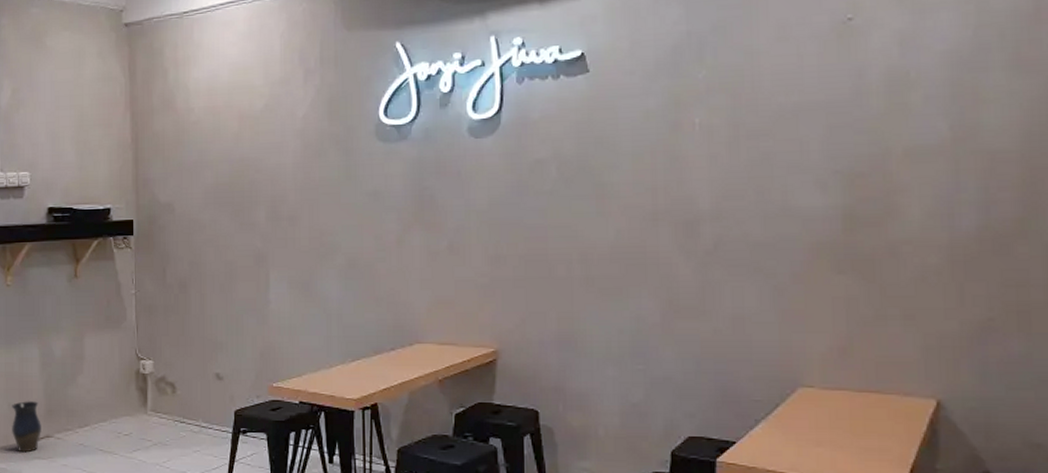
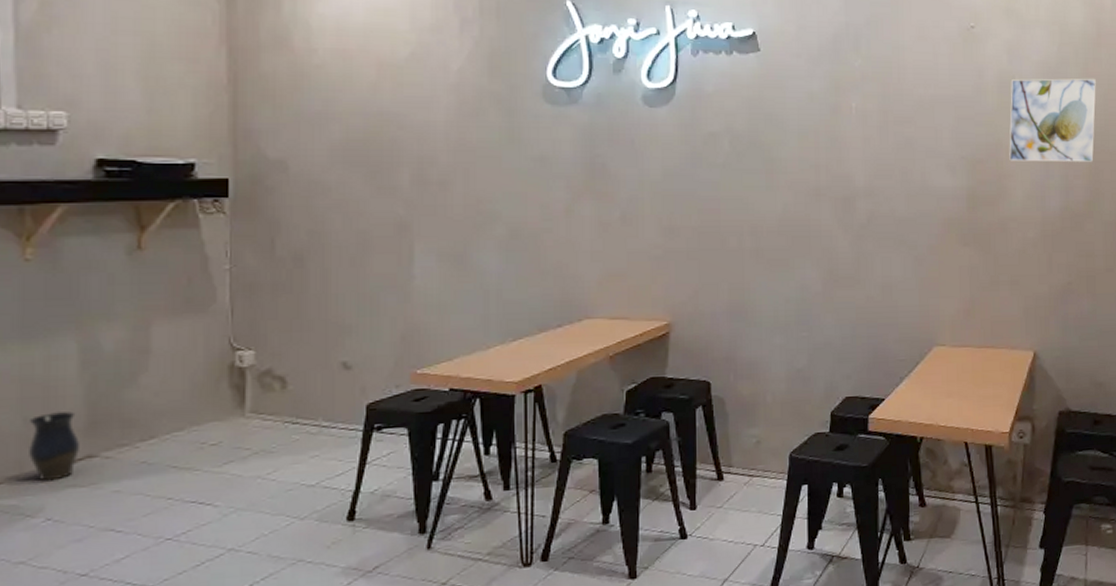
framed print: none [901,64,1033,174] -> present [1009,78,1096,162]

